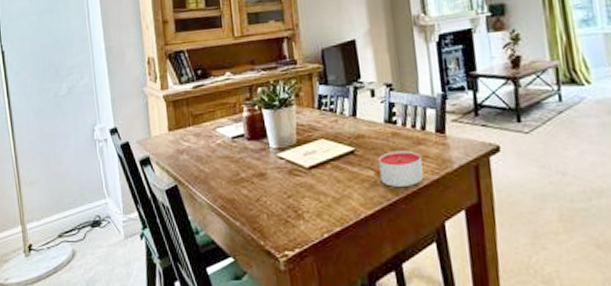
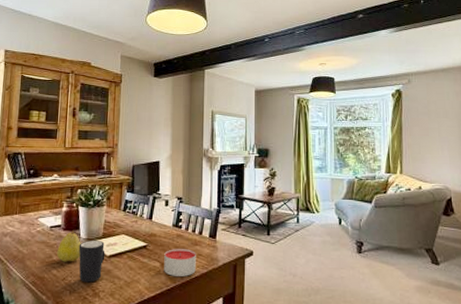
fruit: none [244,138,273,179] -> present [57,229,81,262]
mug: none [269,149,304,203] -> present [78,241,105,283]

